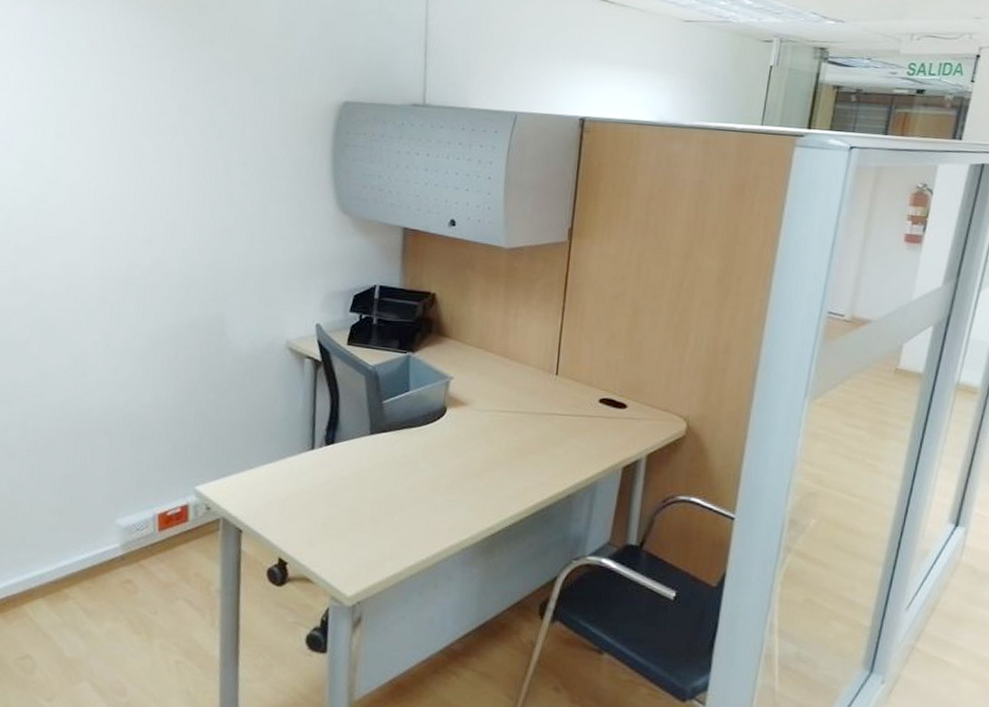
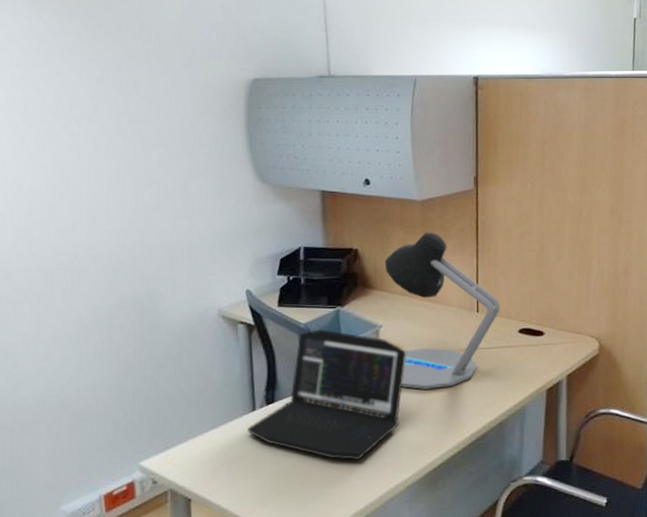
laptop: none [304,373,477,515] -> present [247,329,407,461]
desk lamp: none [462,283,583,451] -> present [384,232,501,389]

